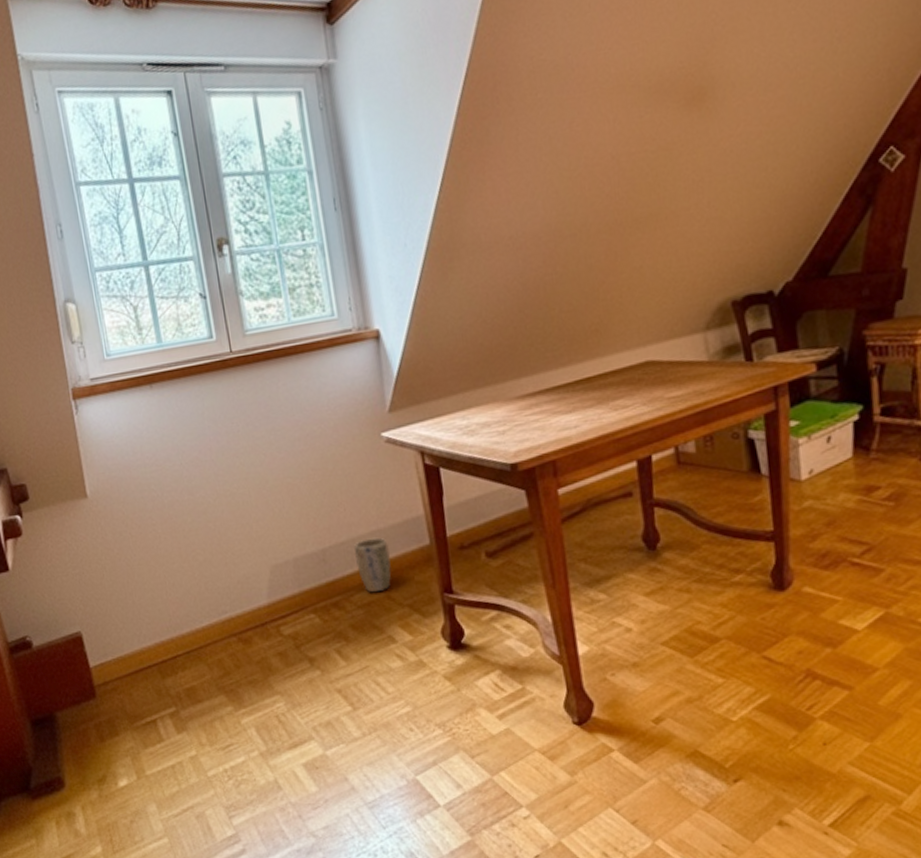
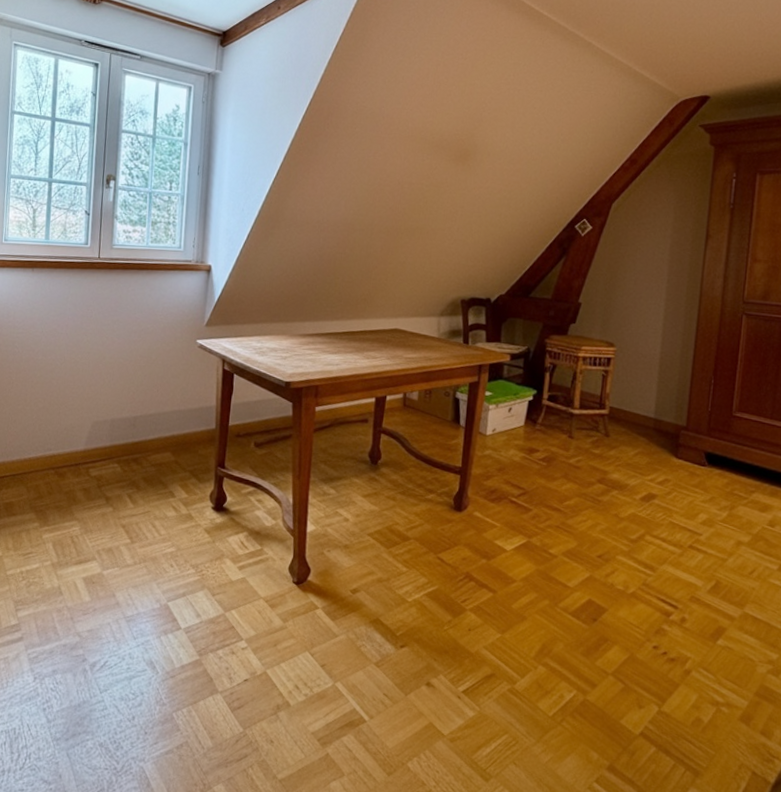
plant pot: present [354,538,392,593] -> none [157,415,184,457]

